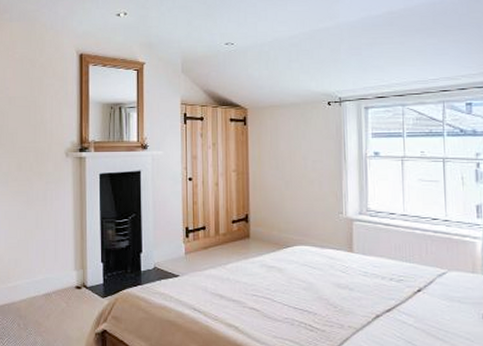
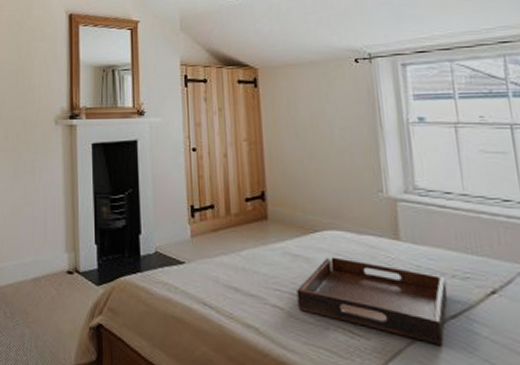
serving tray: none [270,267,386,332] -> present [296,257,448,345]

